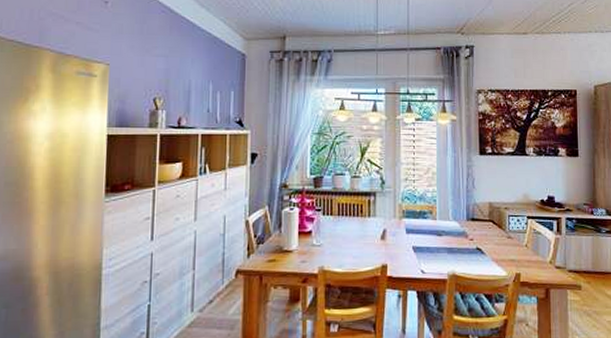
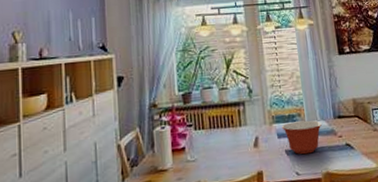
mixing bowl: none [411,219,455,253] -> present [281,120,323,155]

